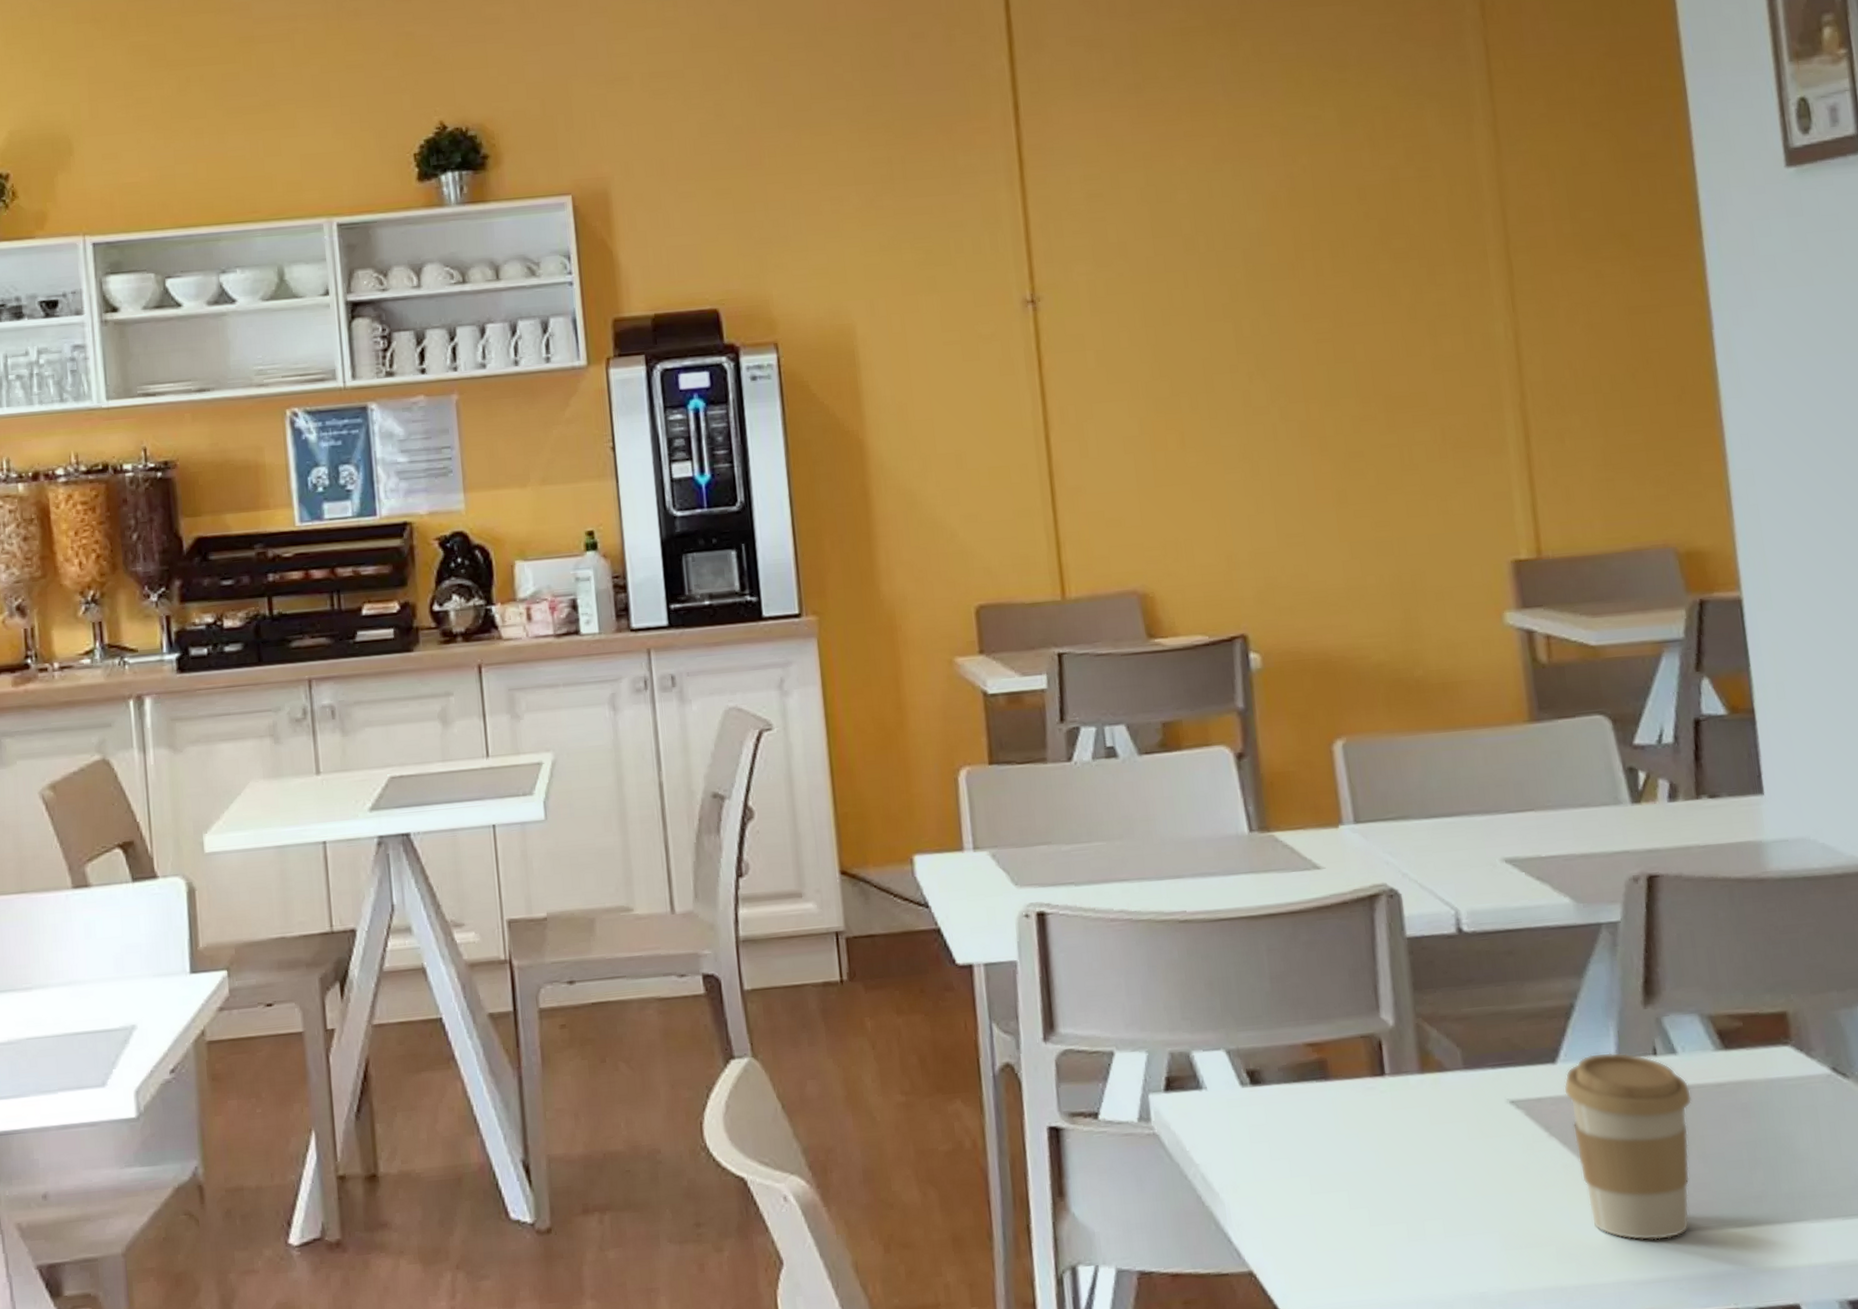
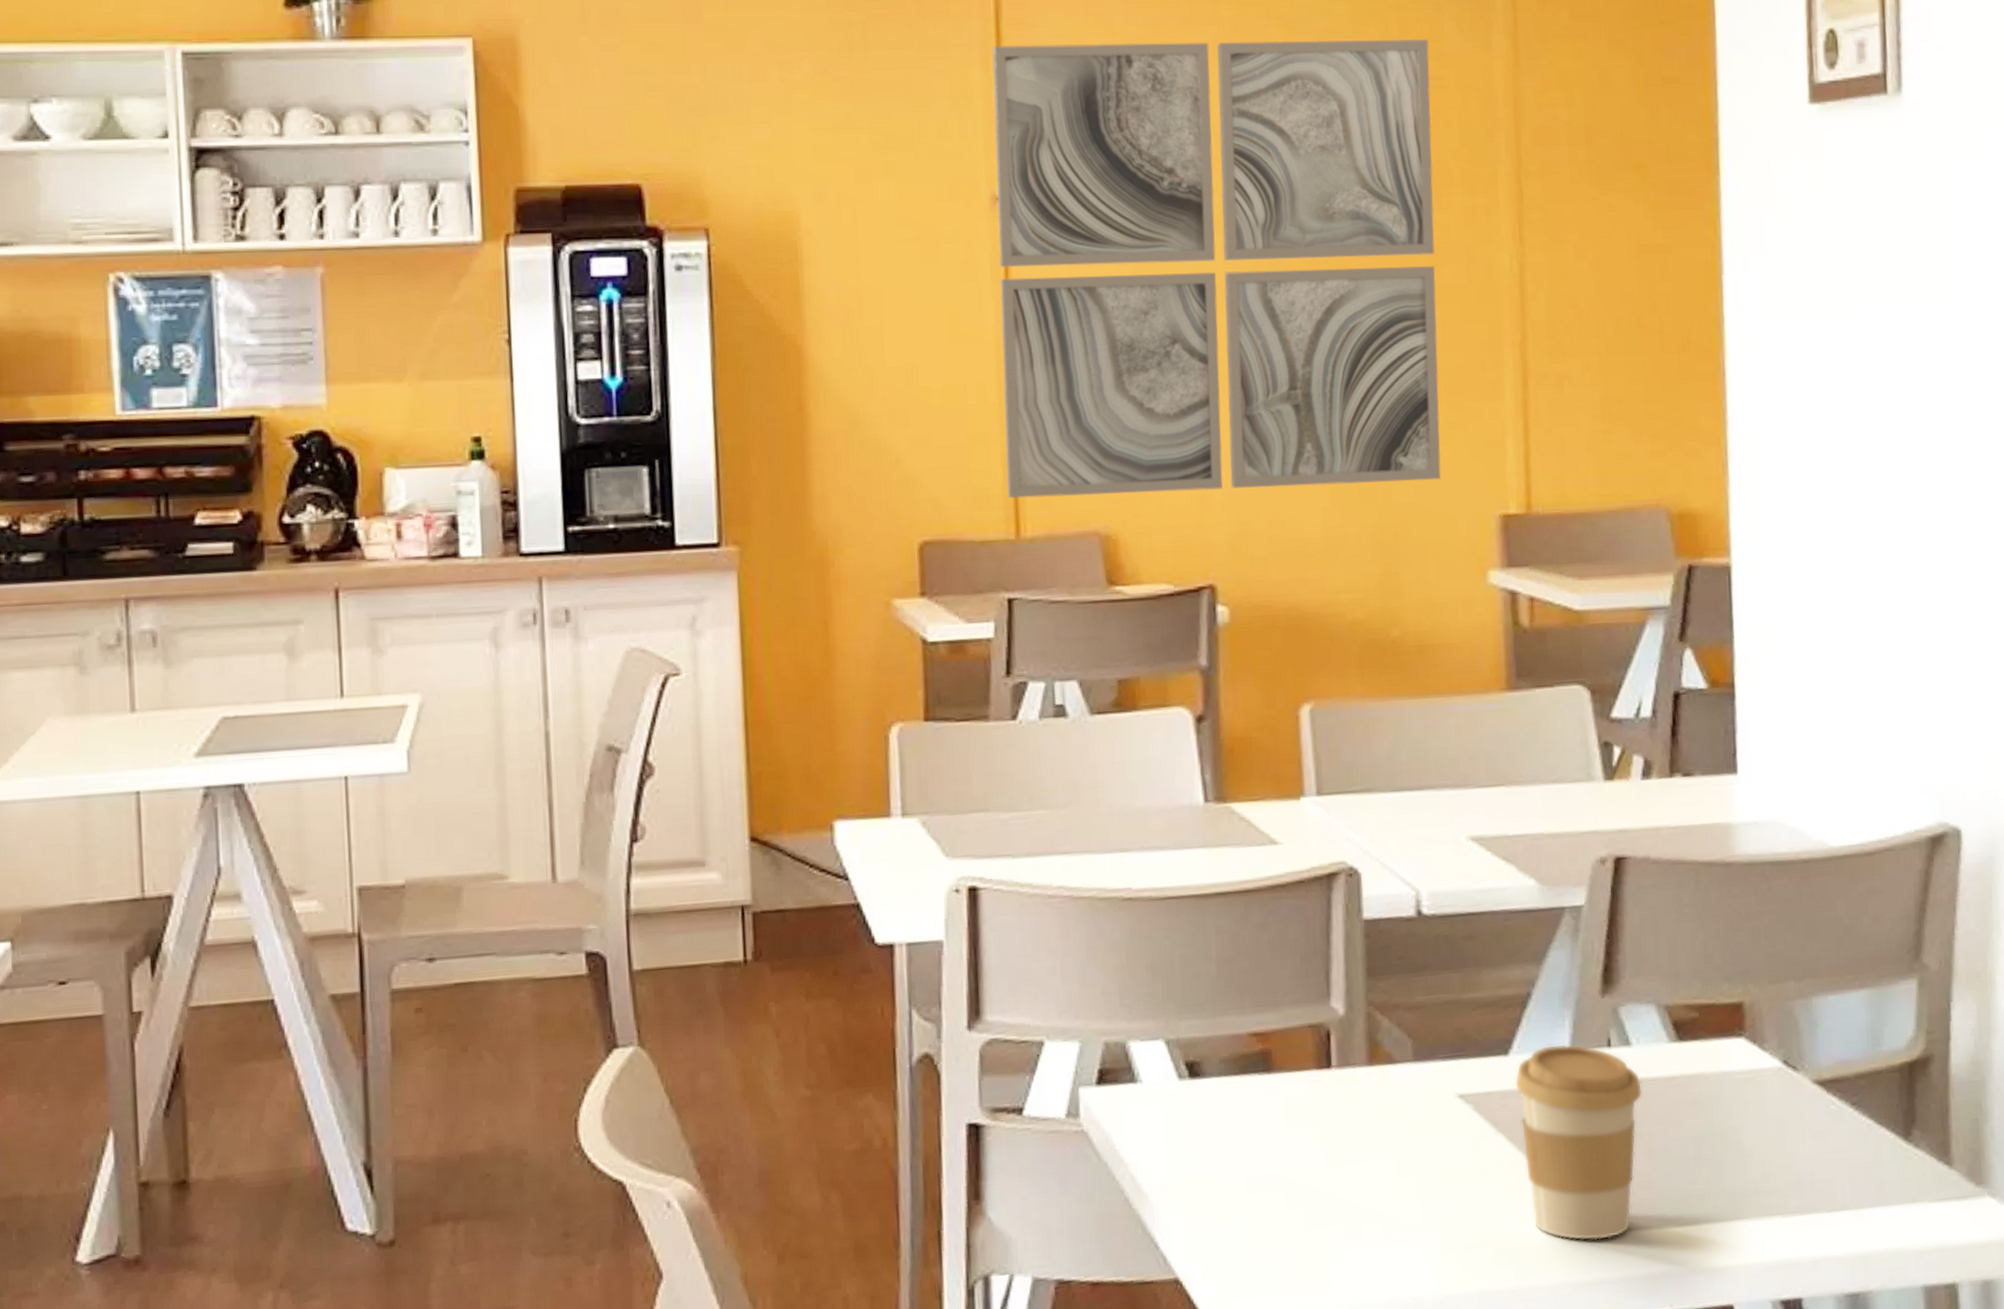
wall art: none [1016,135,1453,565] -> present [992,39,1441,499]

